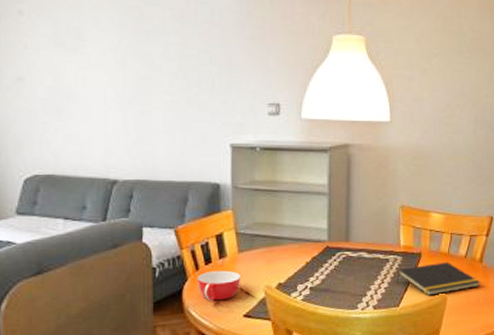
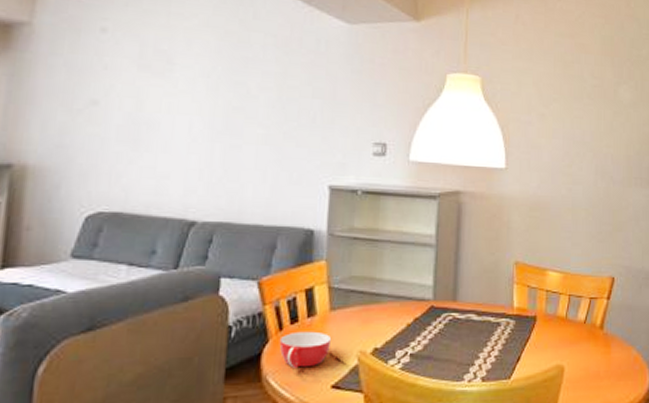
notepad: present [396,261,481,296] -> none [508,327,602,367]

